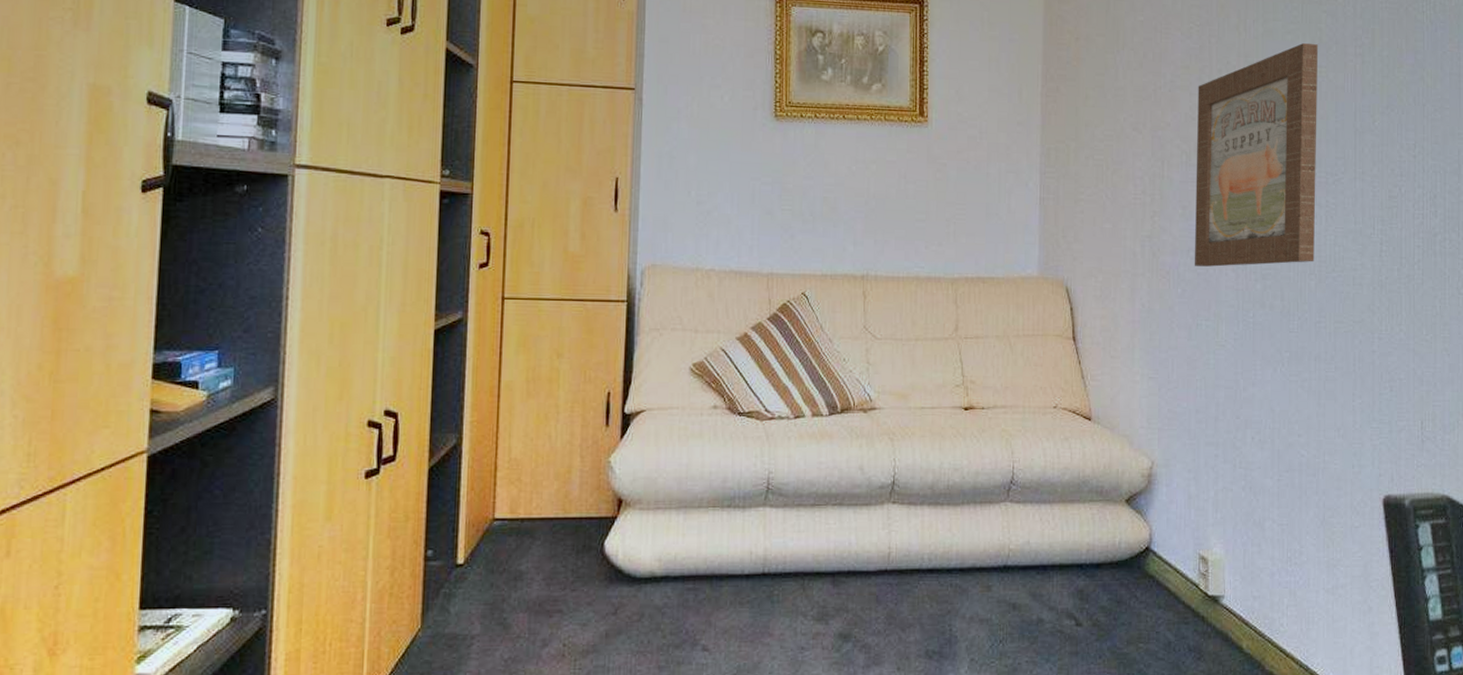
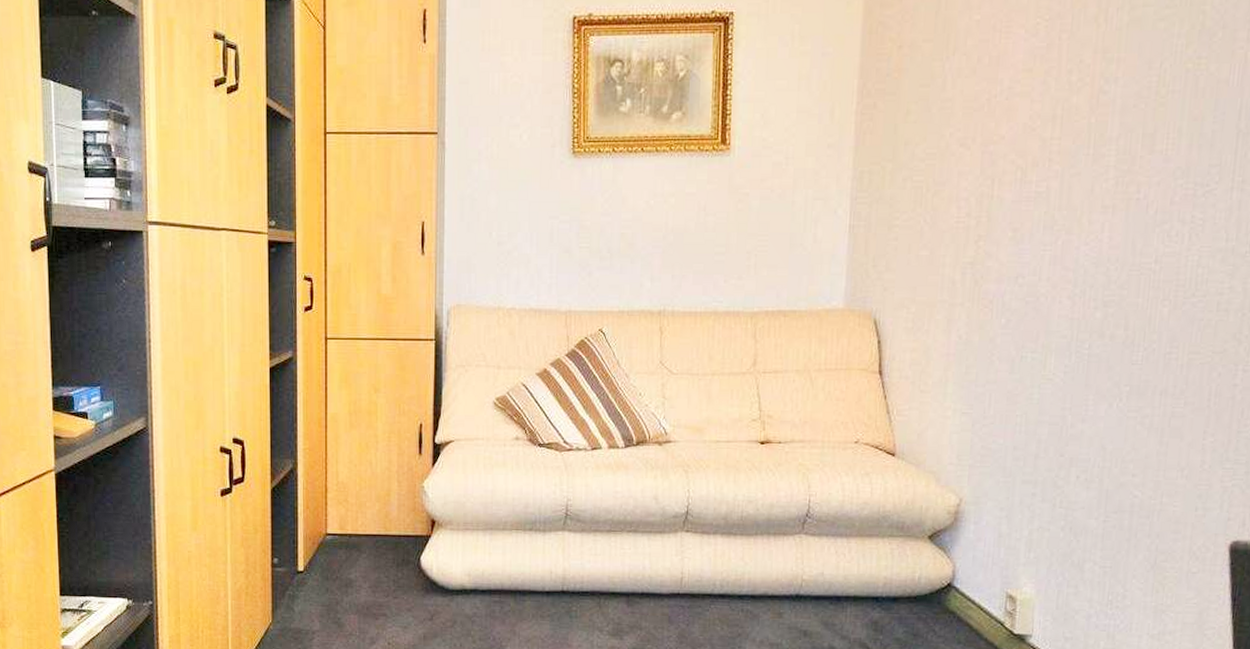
wall art: present [1194,43,1319,267] -> none [1022,31,1200,294]

